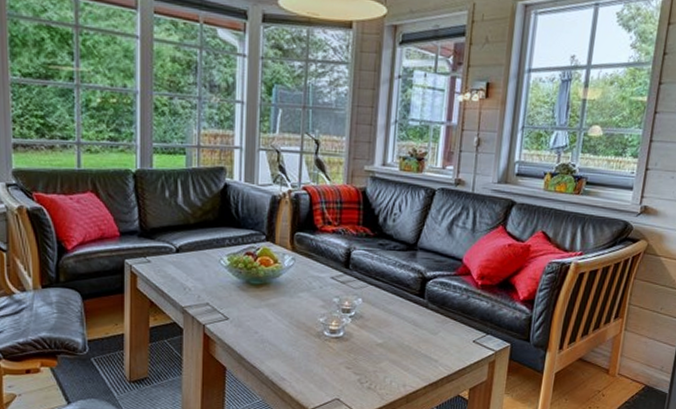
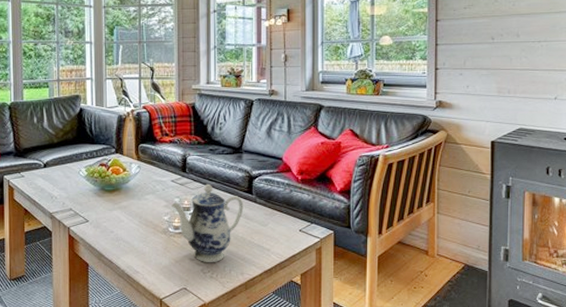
teapot: none [329,283,413,373] -> present [172,183,244,263]

